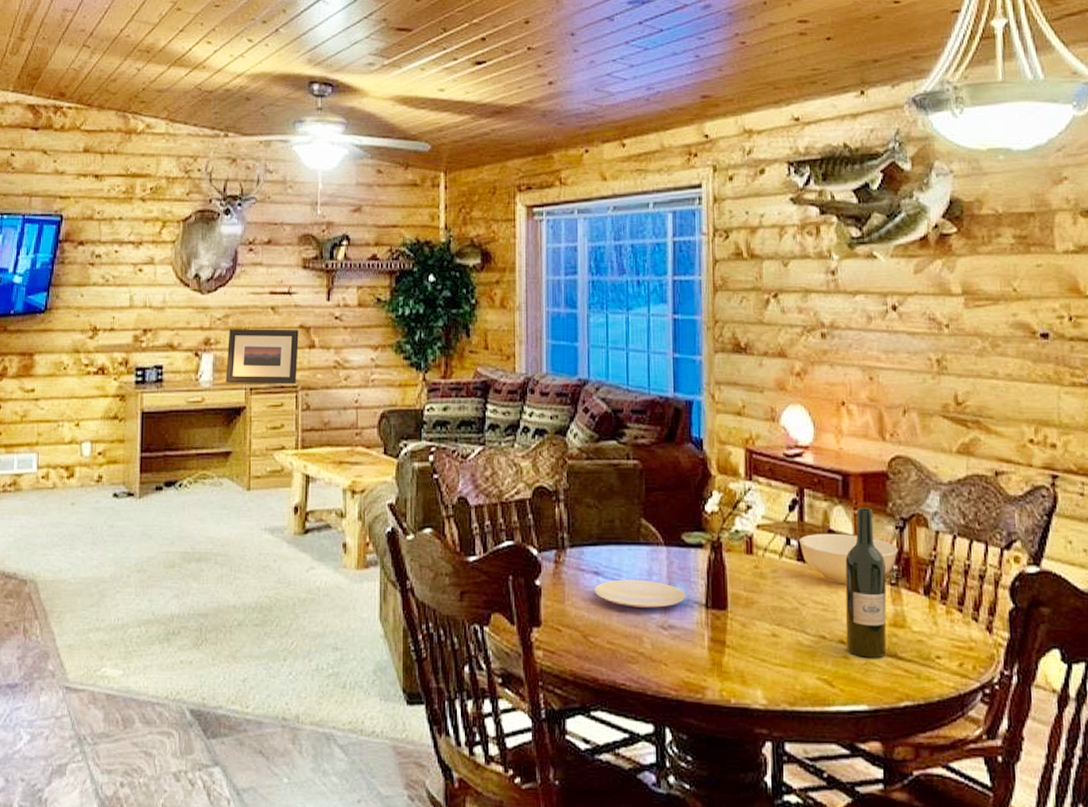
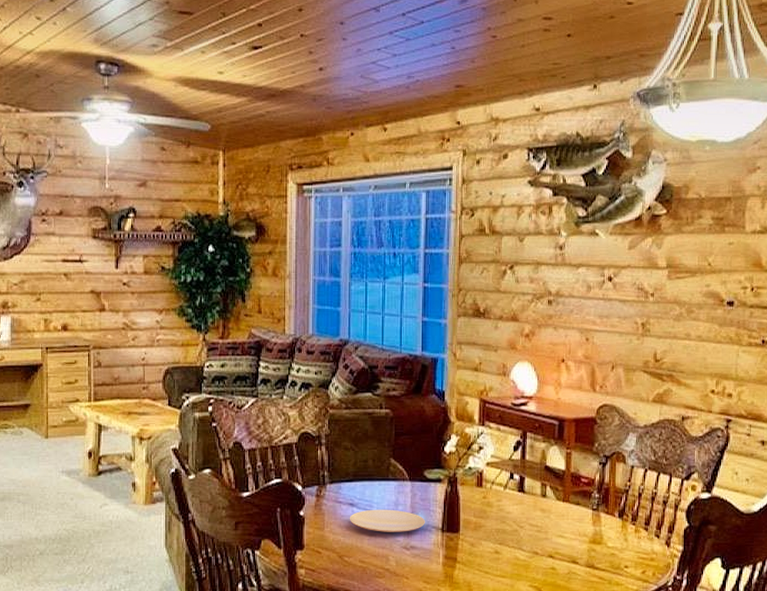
picture frame: present [226,329,299,384] -> none [23,294,90,344]
bowl: present [798,533,898,584] -> none [520,468,600,510]
wine bottle: present [845,508,887,658] -> none [554,448,589,568]

